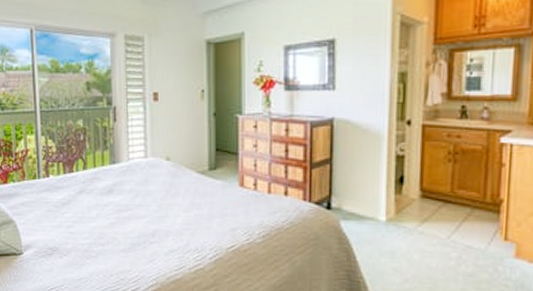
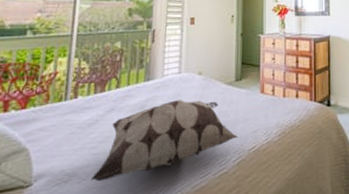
decorative pillow: none [71,186,215,259] -> present [91,99,239,182]

